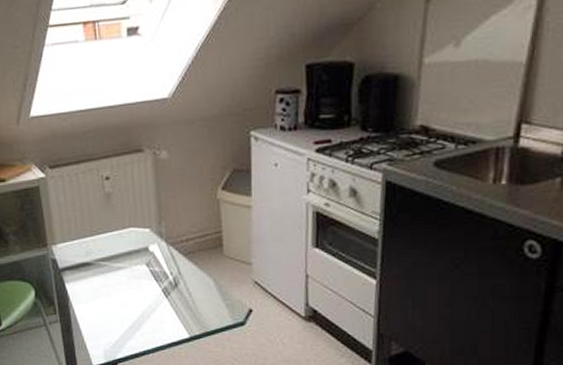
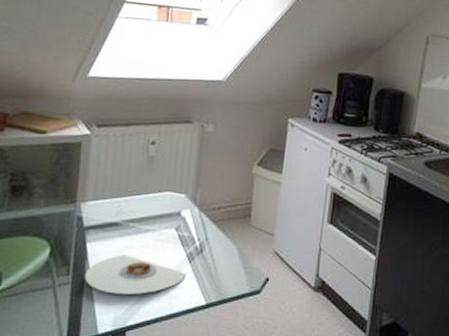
plate: none [69,293,165,330] -> present [84,254,187,295]

